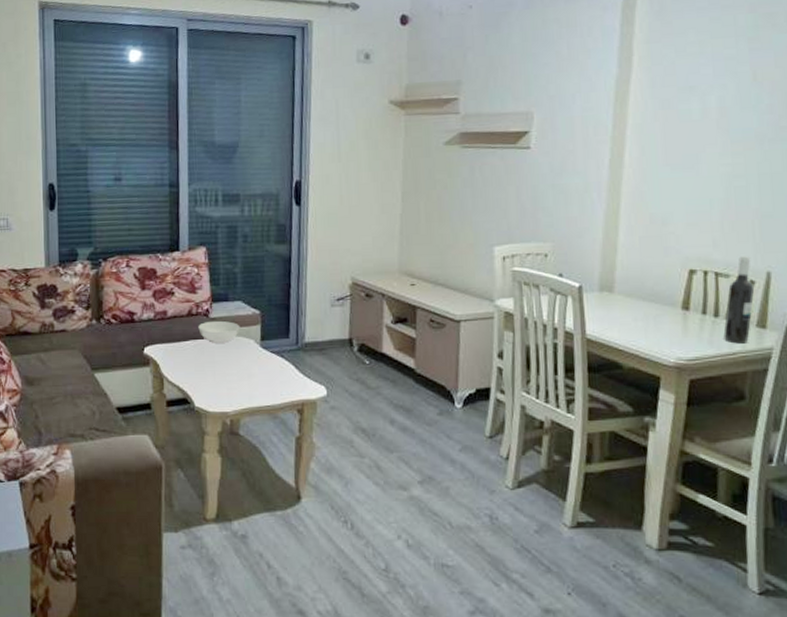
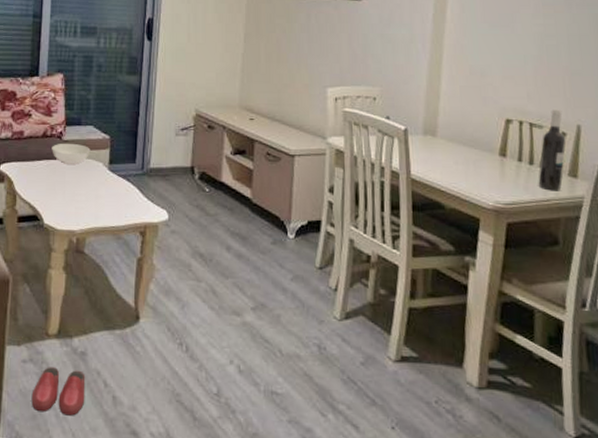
slippers: none [192,552,249,599] -> present [31,367,86,416]

